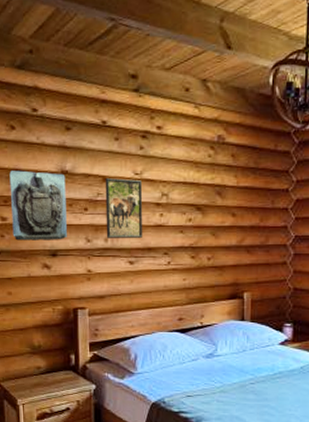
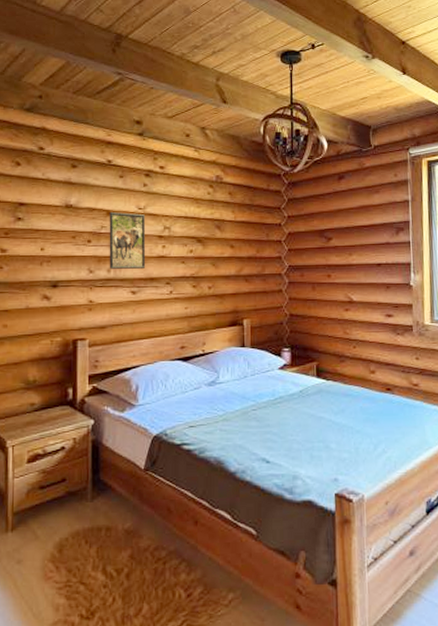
wall sculpture: present [9,170,68,241] -> none [11,204,70,272]

